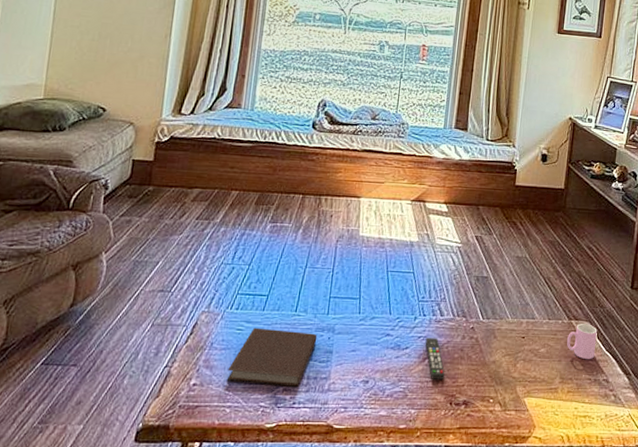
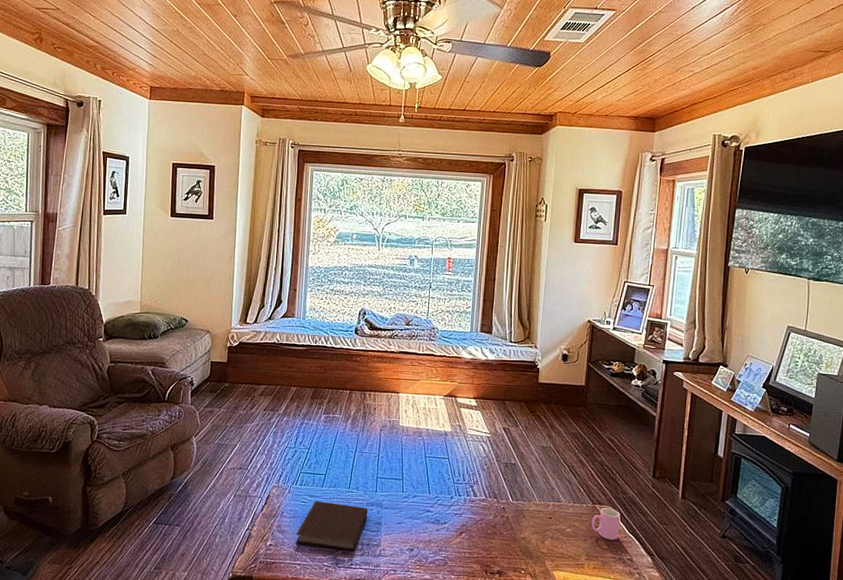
remote control: present [425,338,445,379] -> none [461,515,480,551]

